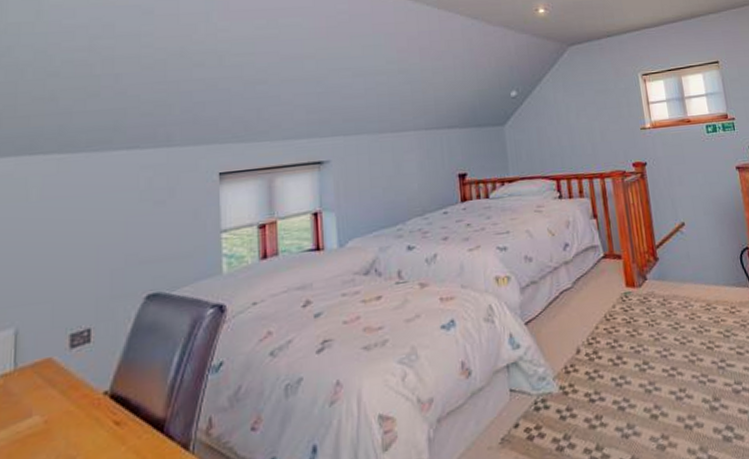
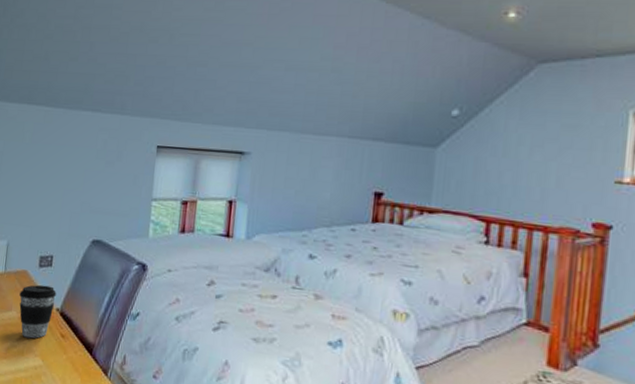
coffee cup: none [43,366,101,445] -> present [19,284,56,338]

